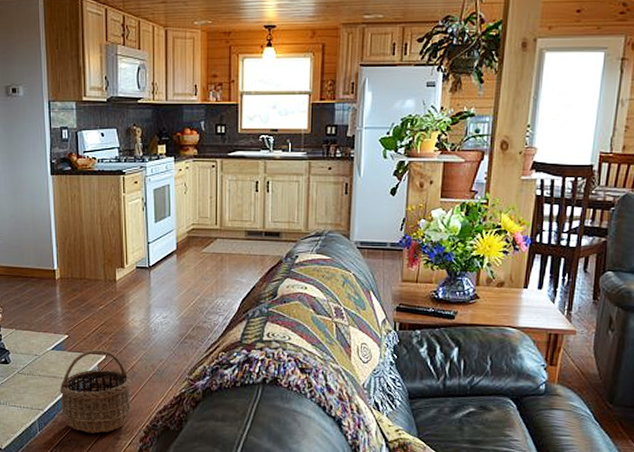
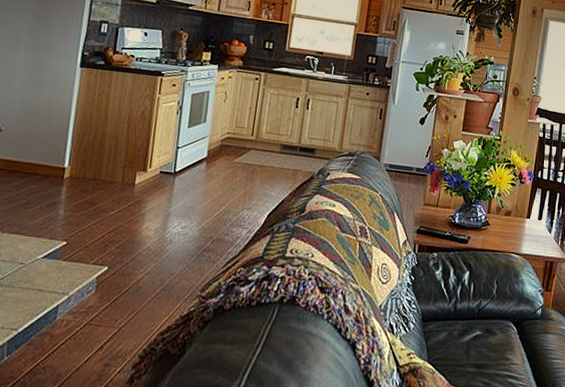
wicker basket: present [60,349,131,433] -> none [41,259,134,359]

